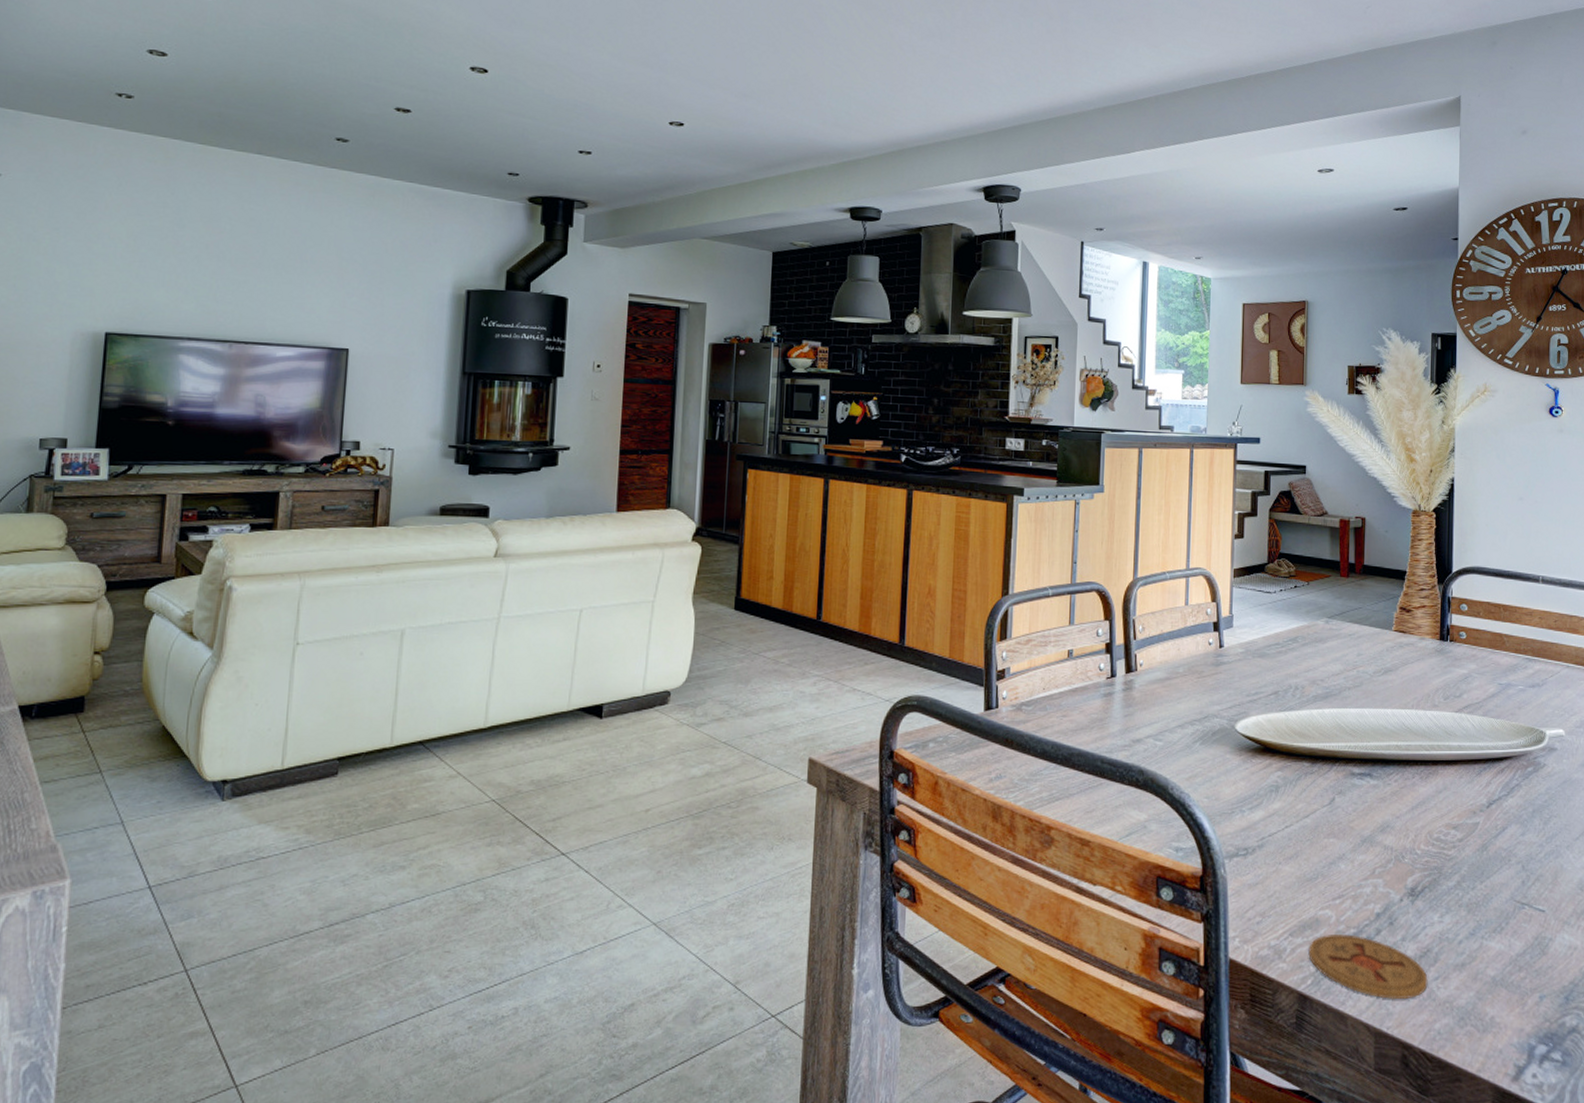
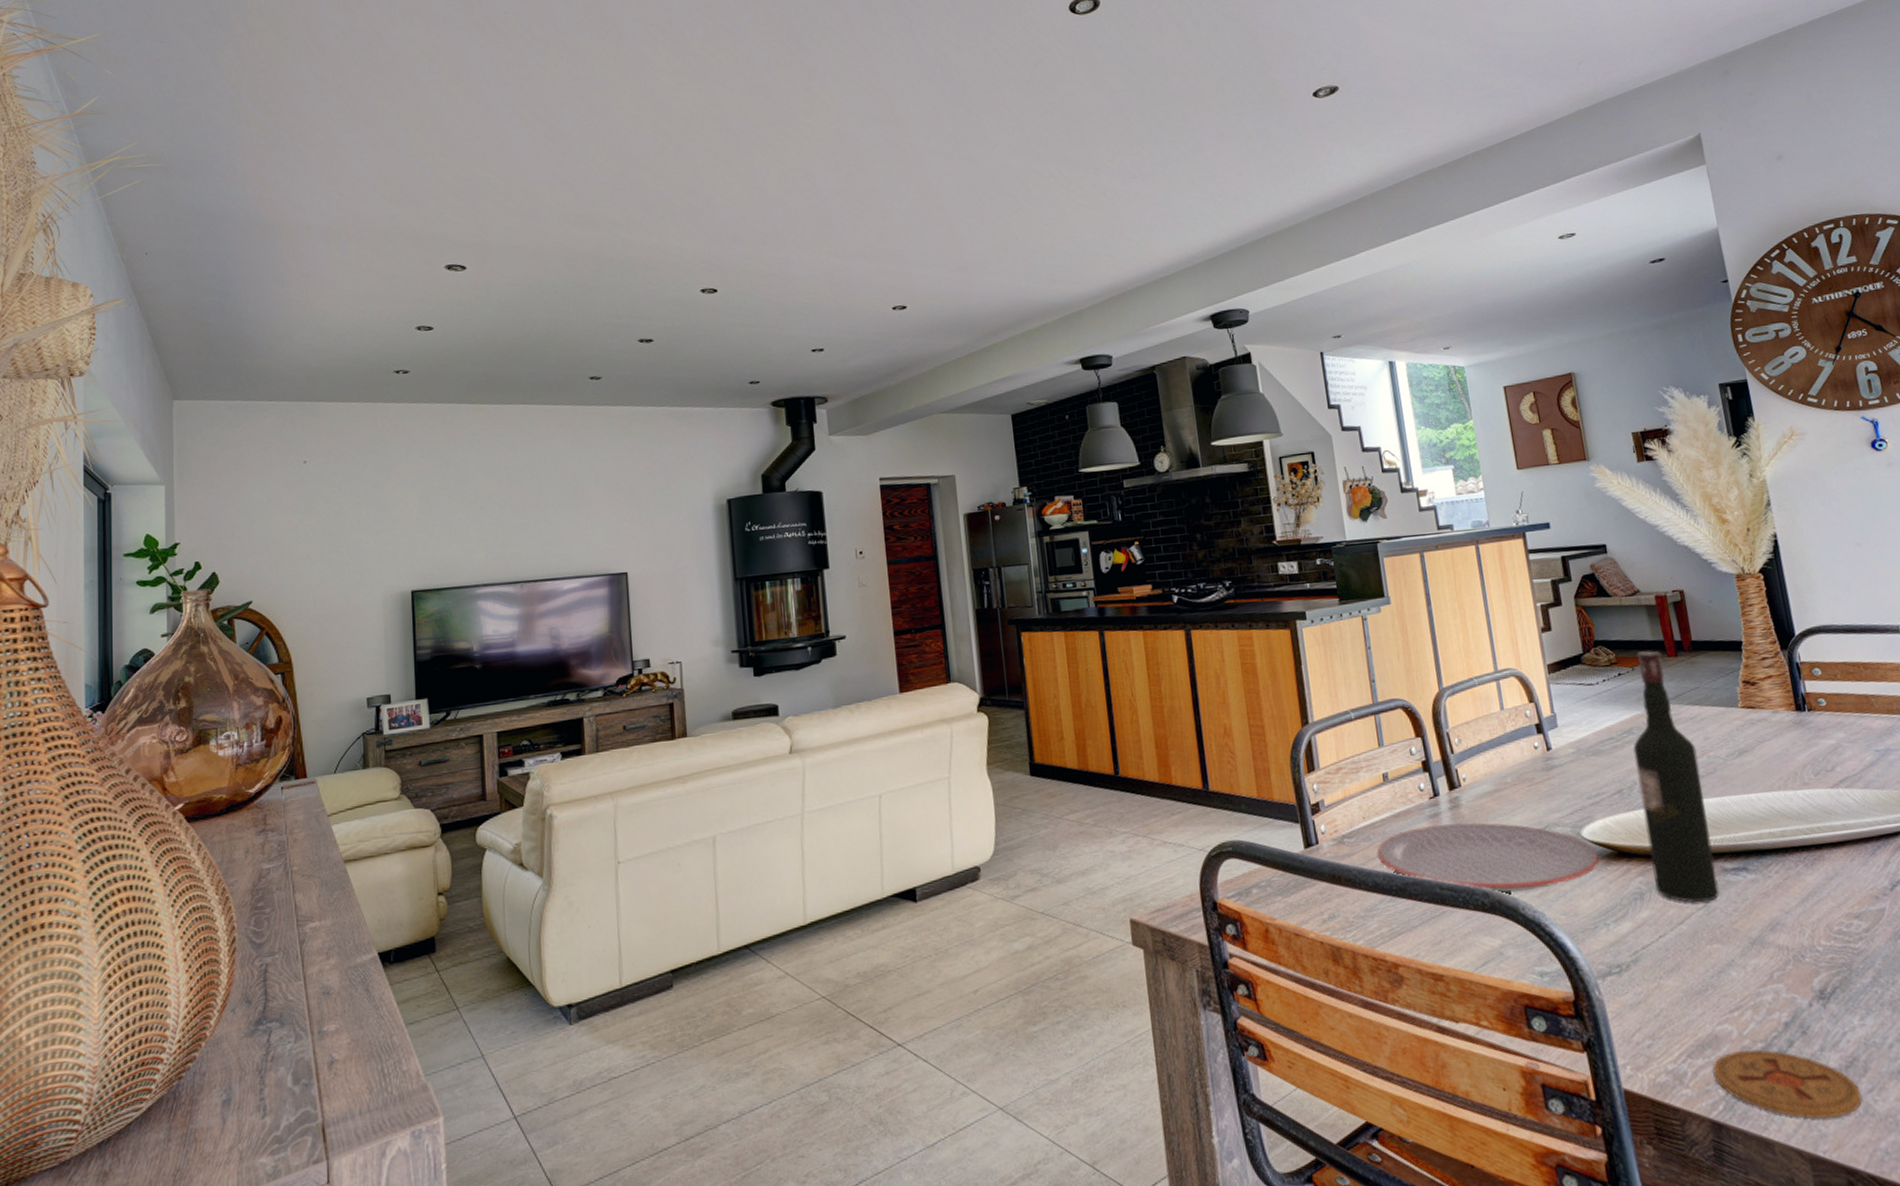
plate: none [1049,704,1247,772] -> present [1376,822,1599,893]
wine bottle: none [1291,568,1349,801] -> present [1633,651,1719,903]

